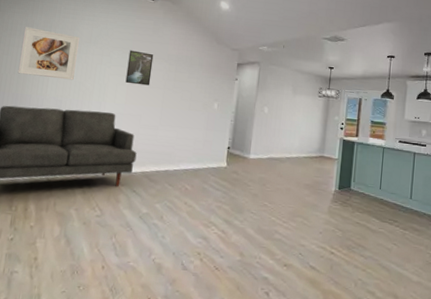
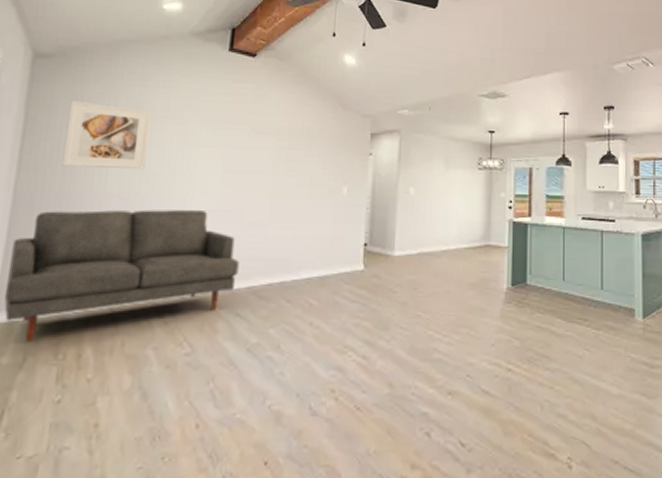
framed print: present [125,50,154,86] -> none [219,124,258,170]

